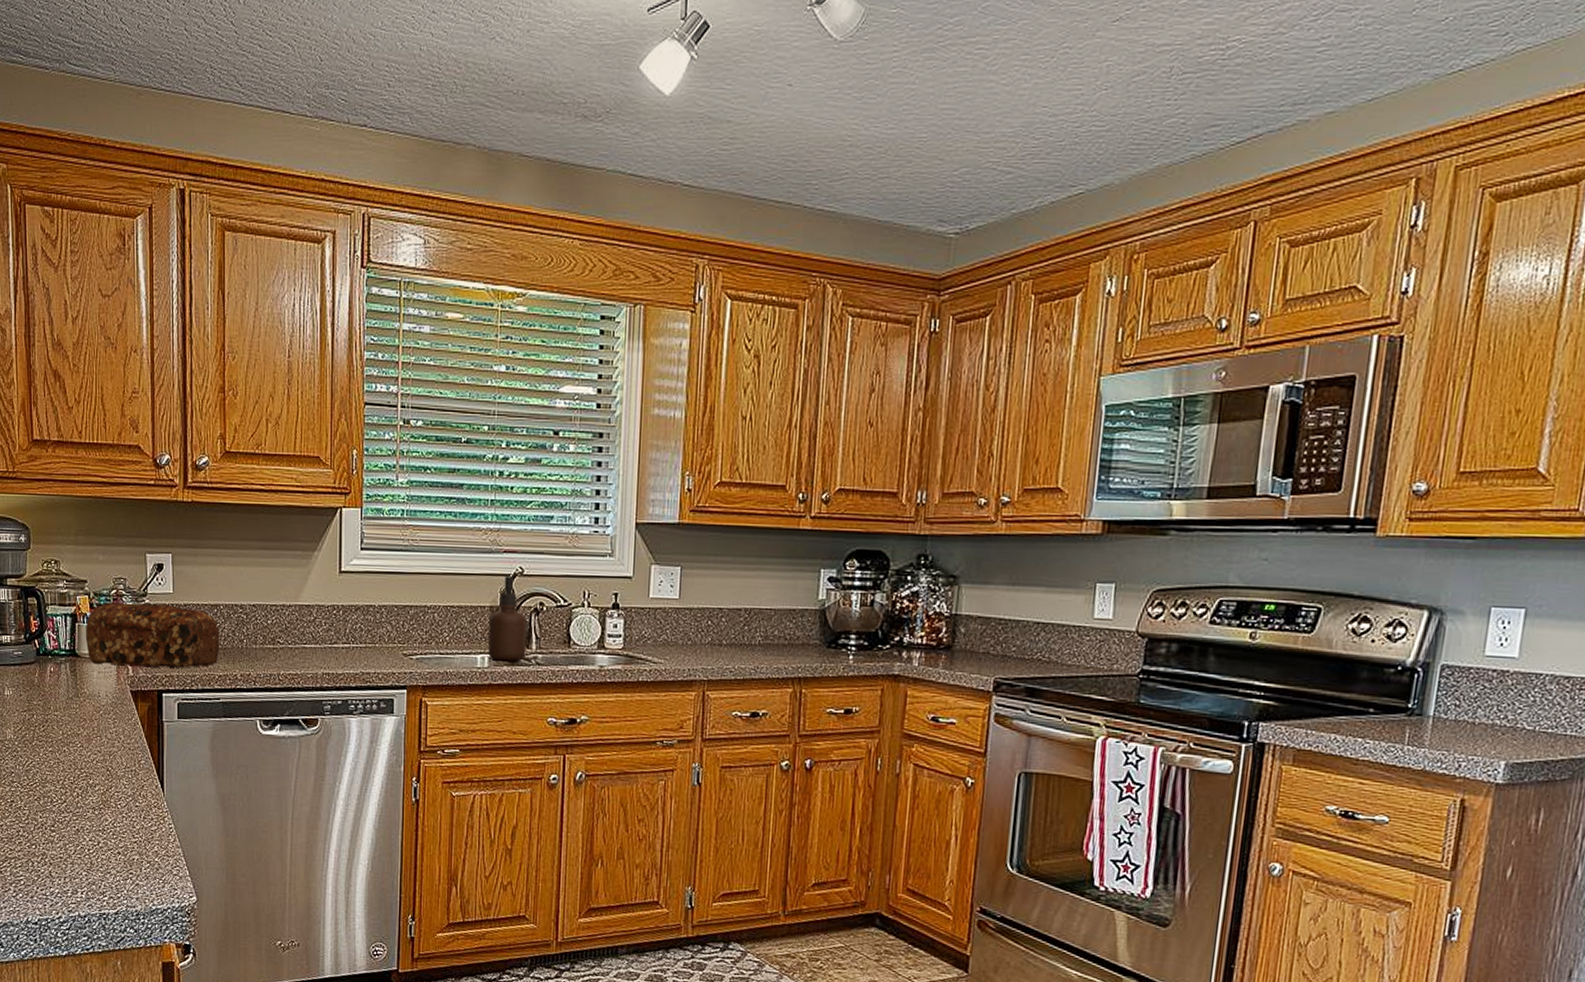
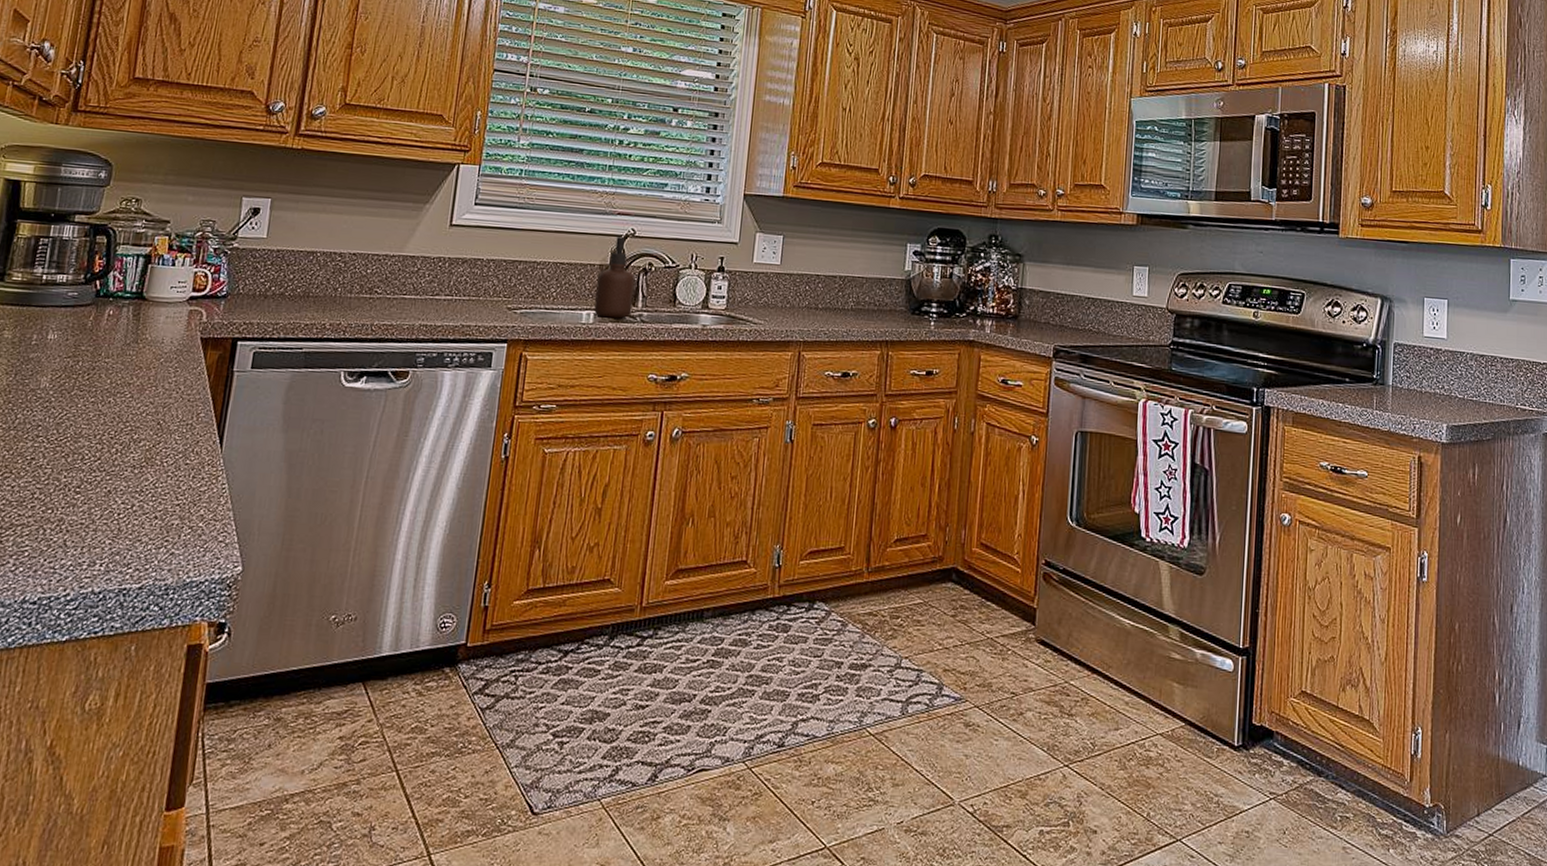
bread loaf: present [86,602,220,668] -> none [157,244,313,316]

